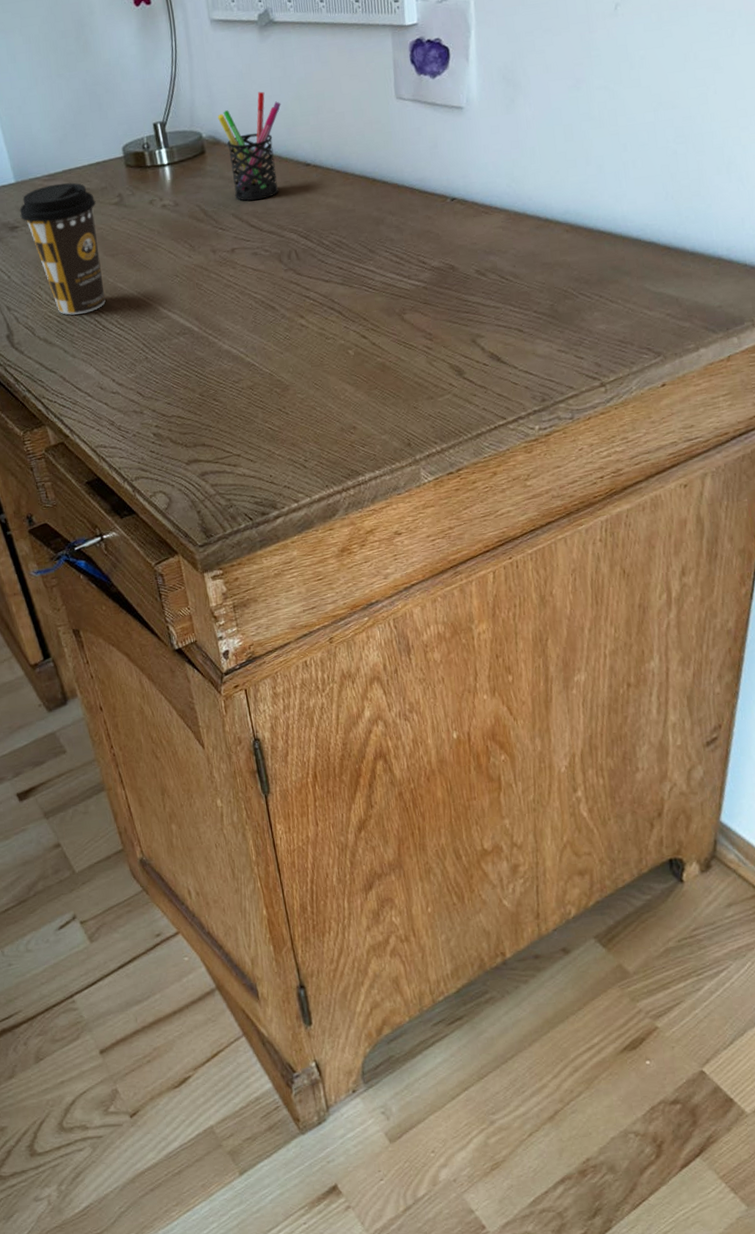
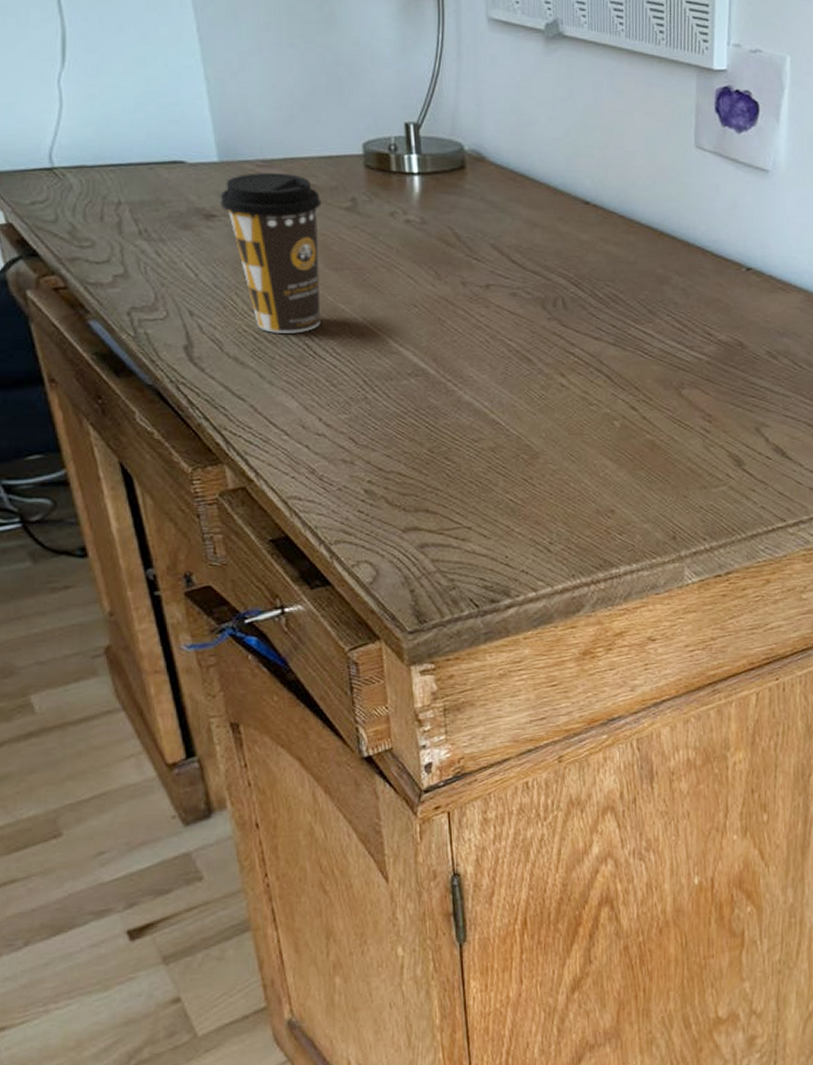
pen holder: present [218,91,281,201] -> none [485,110,563,234]

